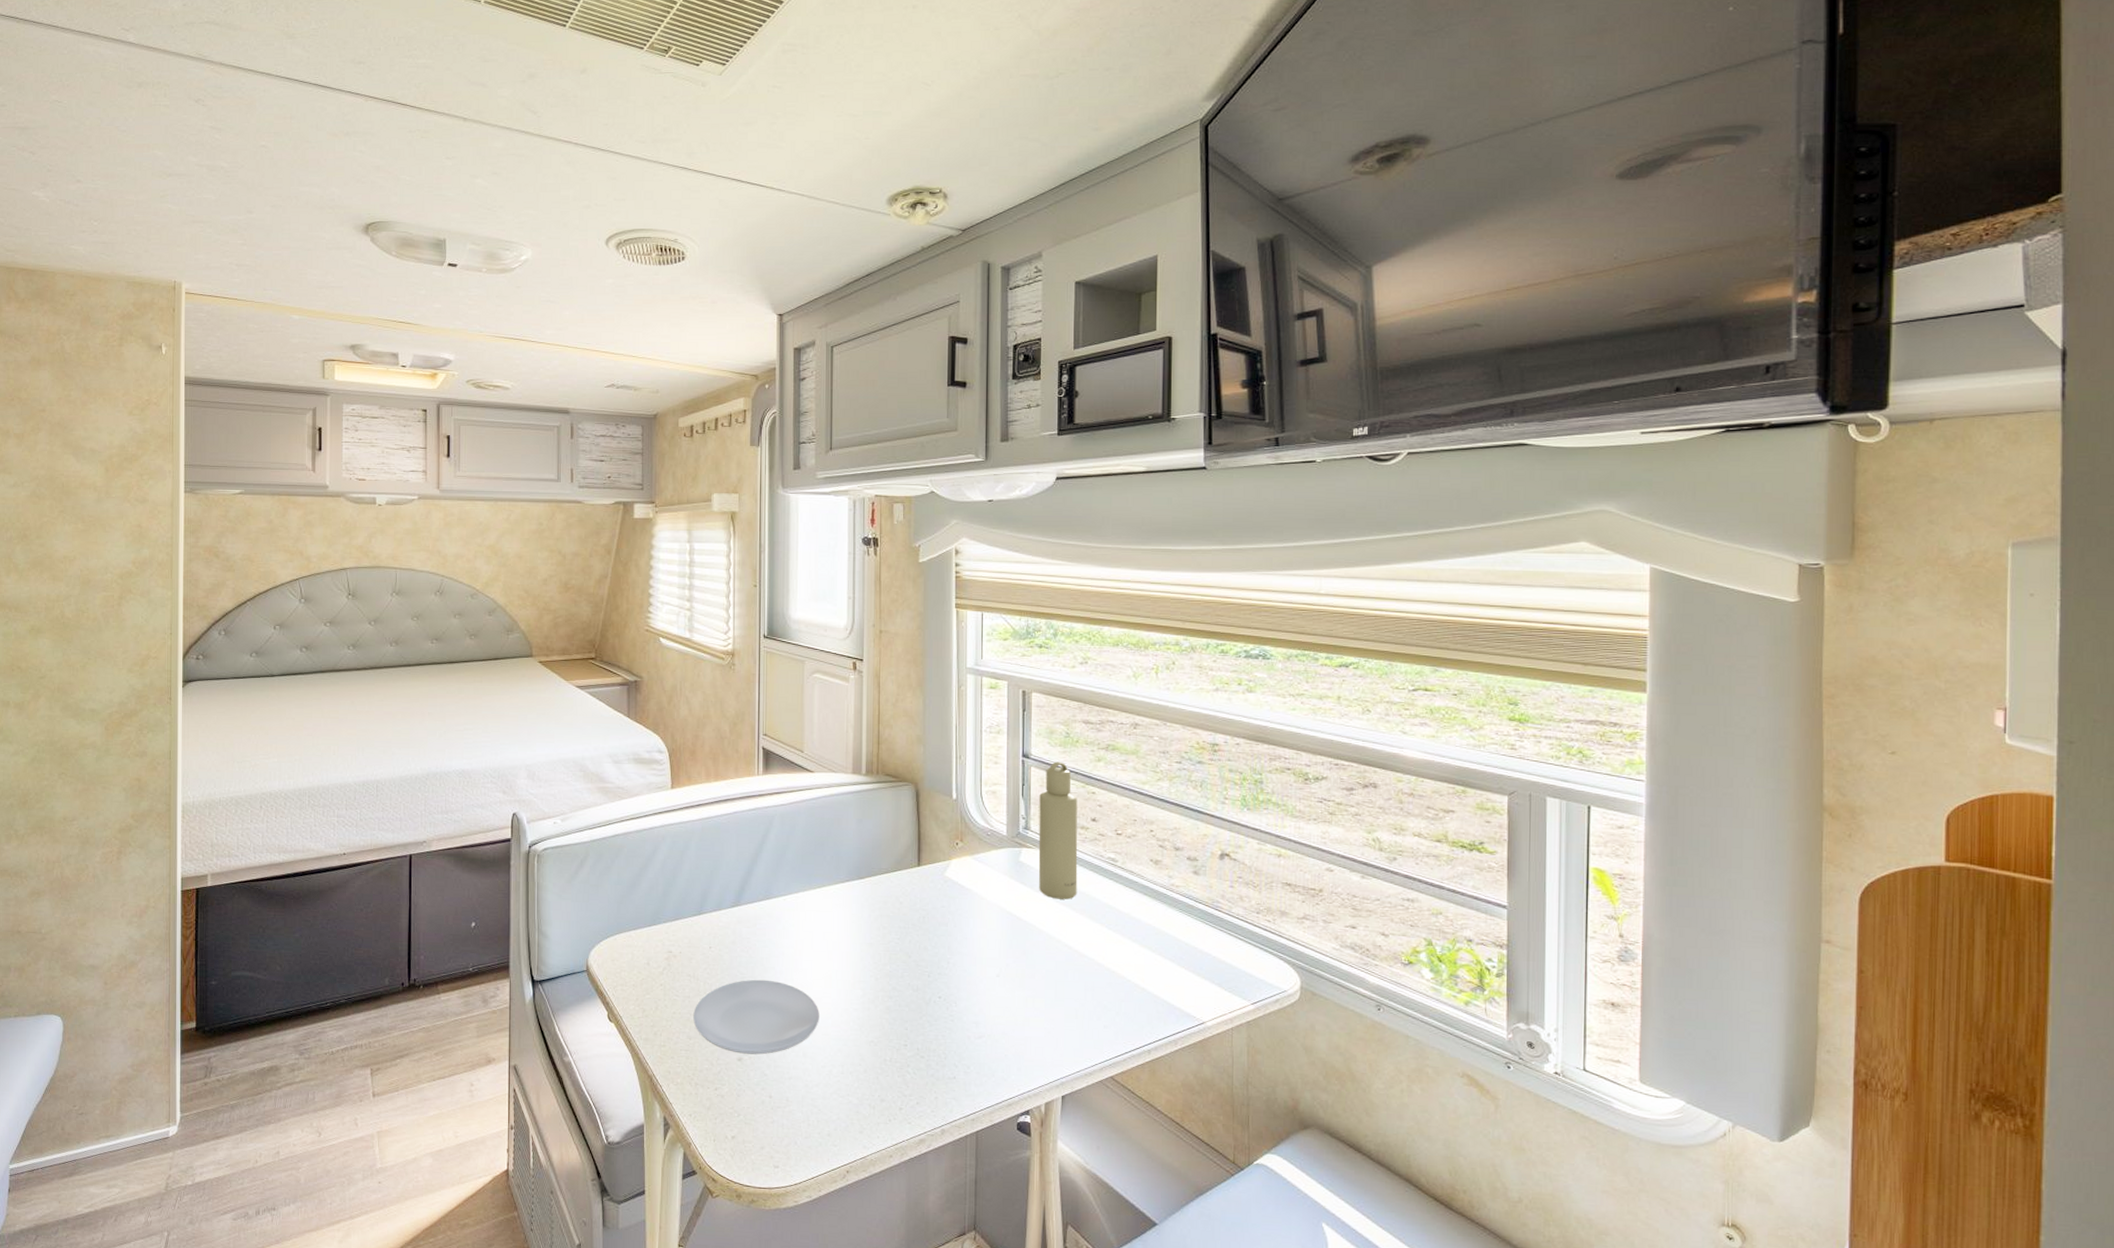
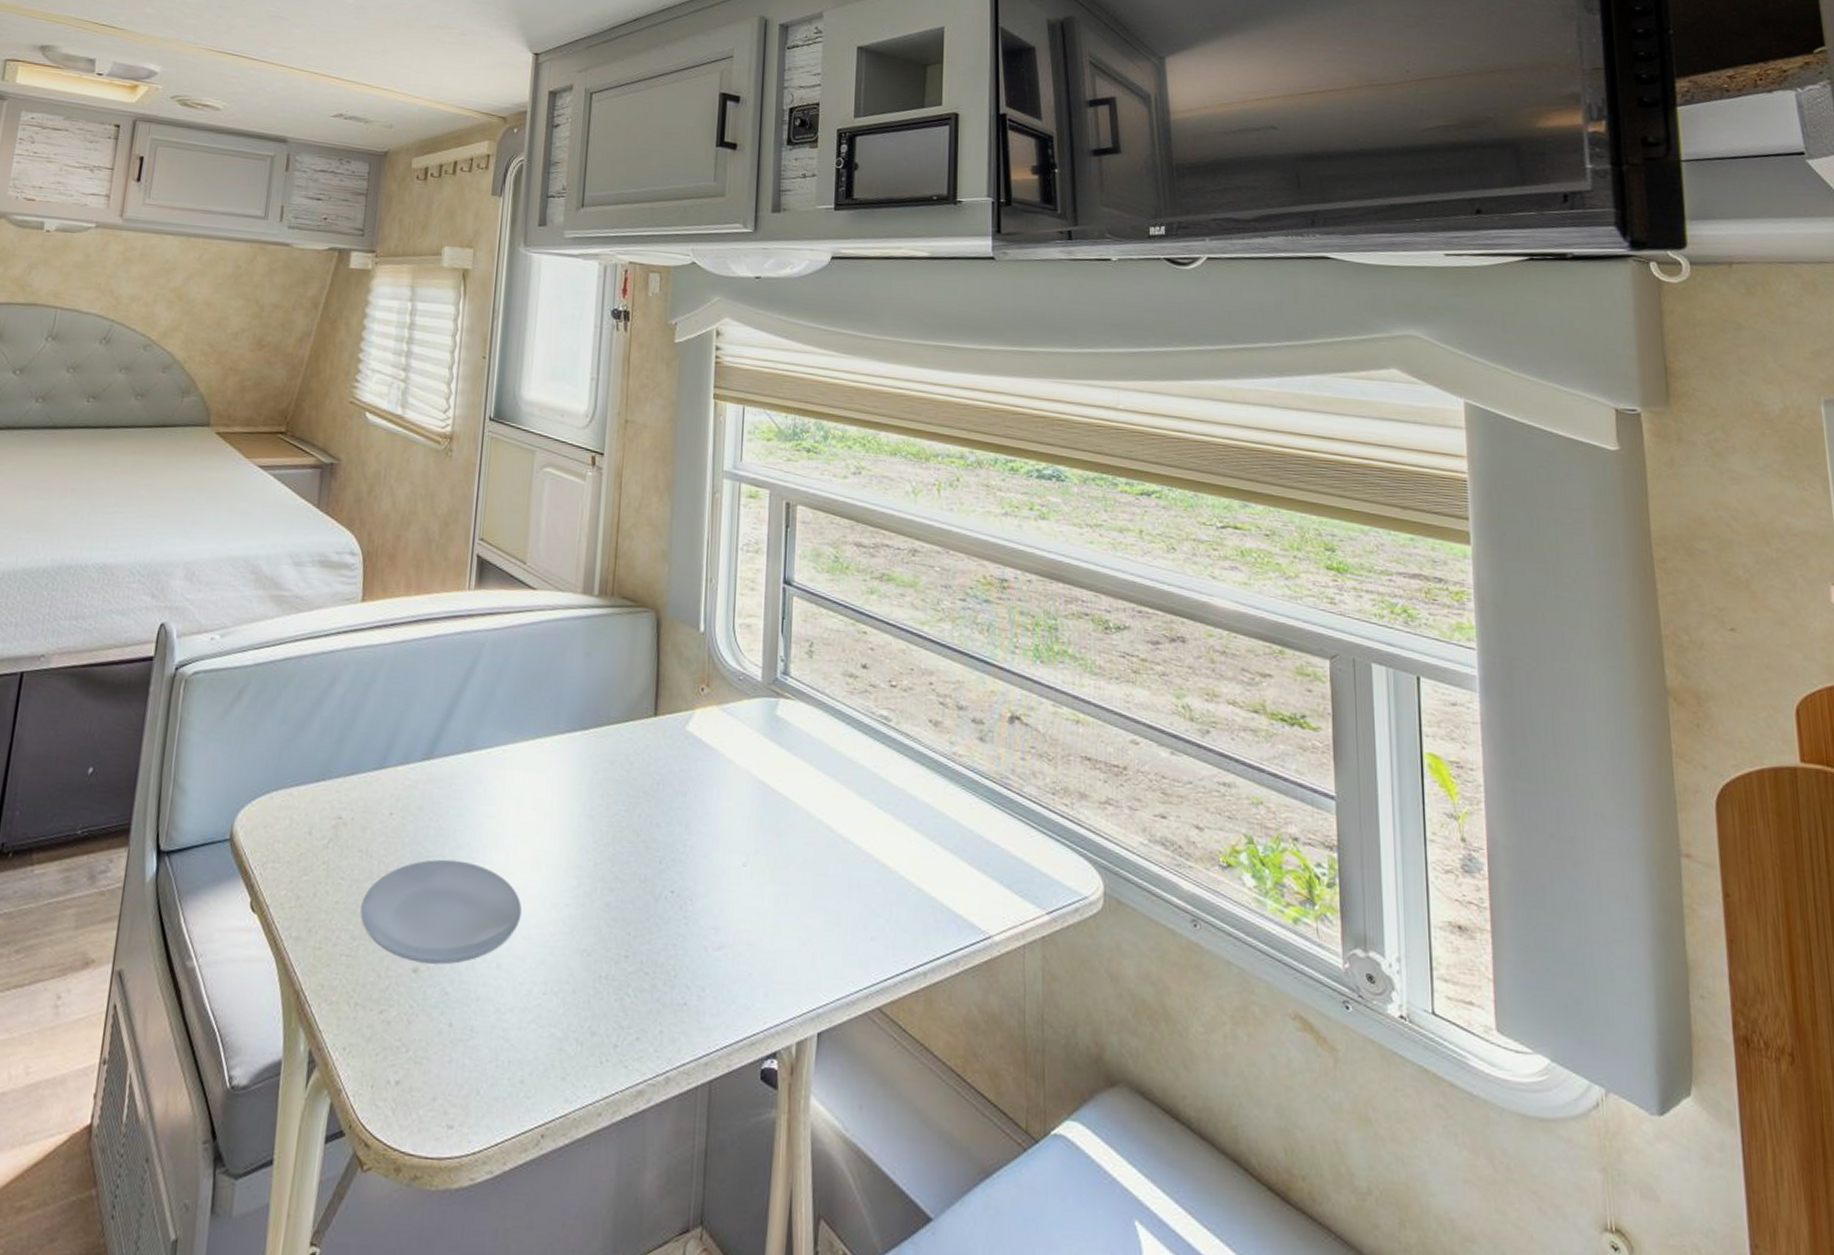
bottle: present [1038,761,1078,900] -> none [798,591,846,767]

